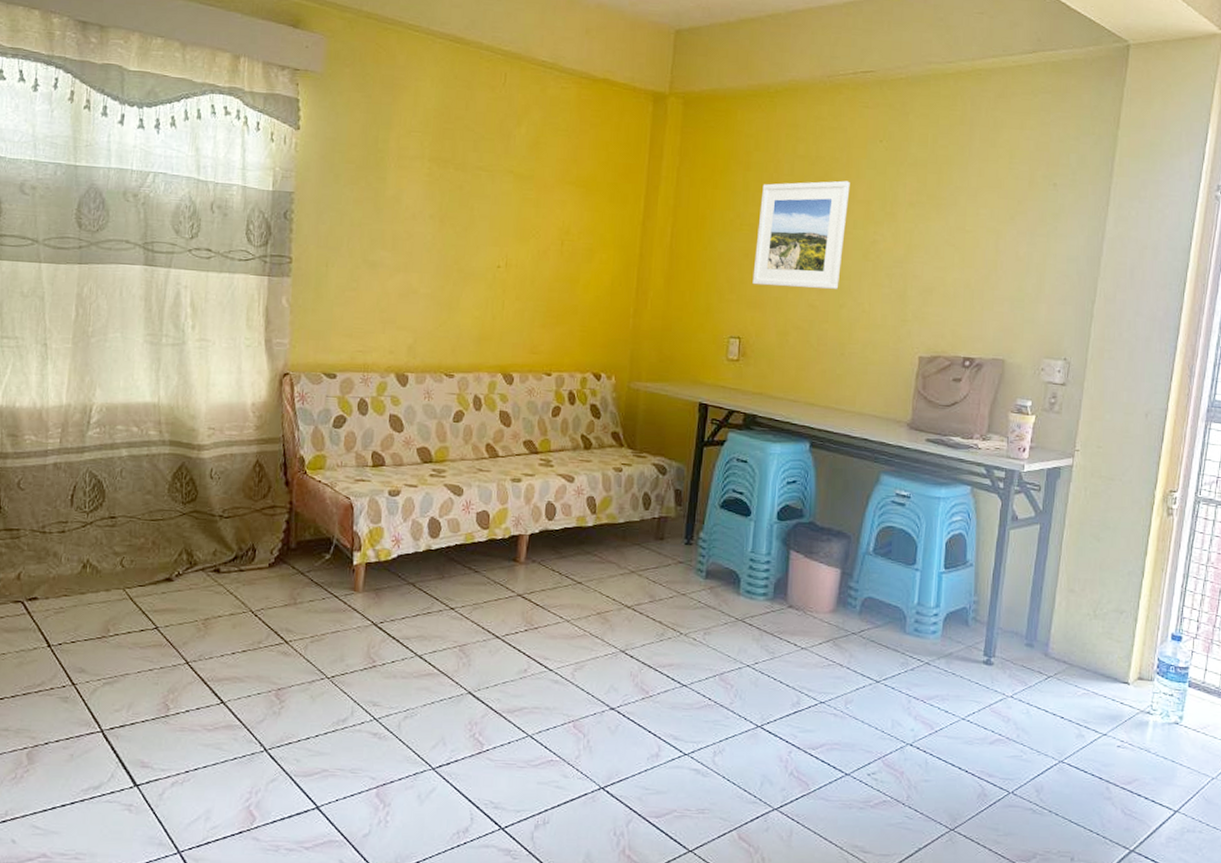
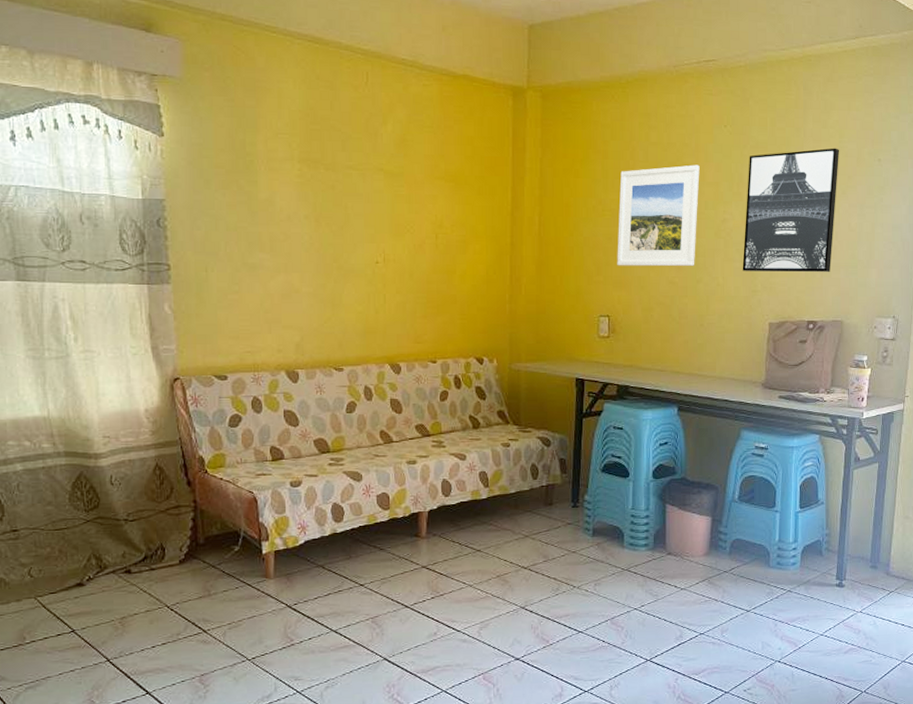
wall art: none [891,169,1010,304] -> present [742,148,840,272]

